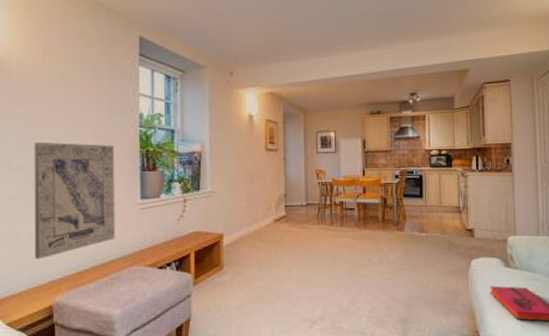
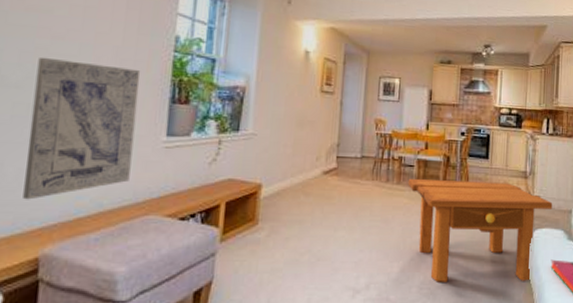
side table: none [350,218,488,311] -> present [407,178,553,282]

